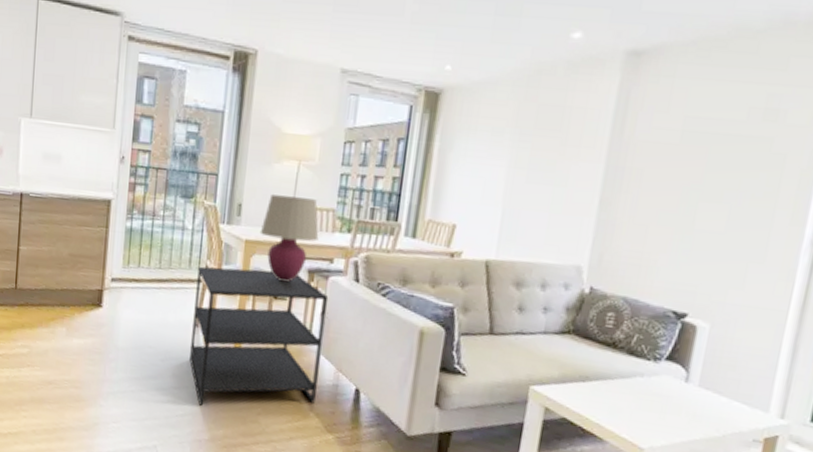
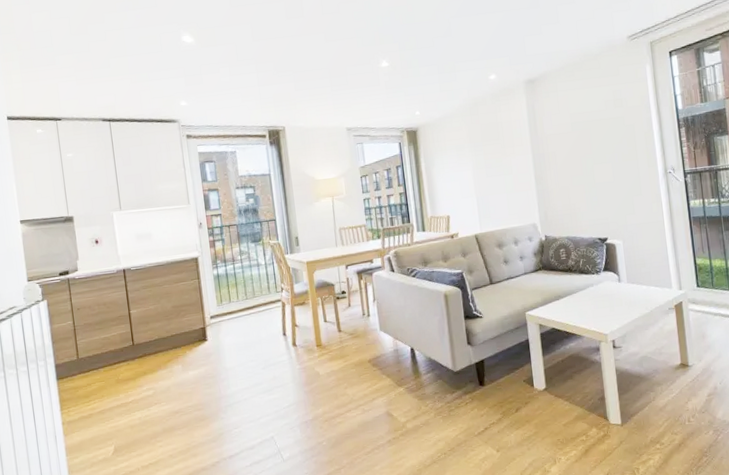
side table: present [189,266,329,406] -> none [276,277,384,395]
table lamp: present [259,194,319,281] -> none [315,221,359,285]

